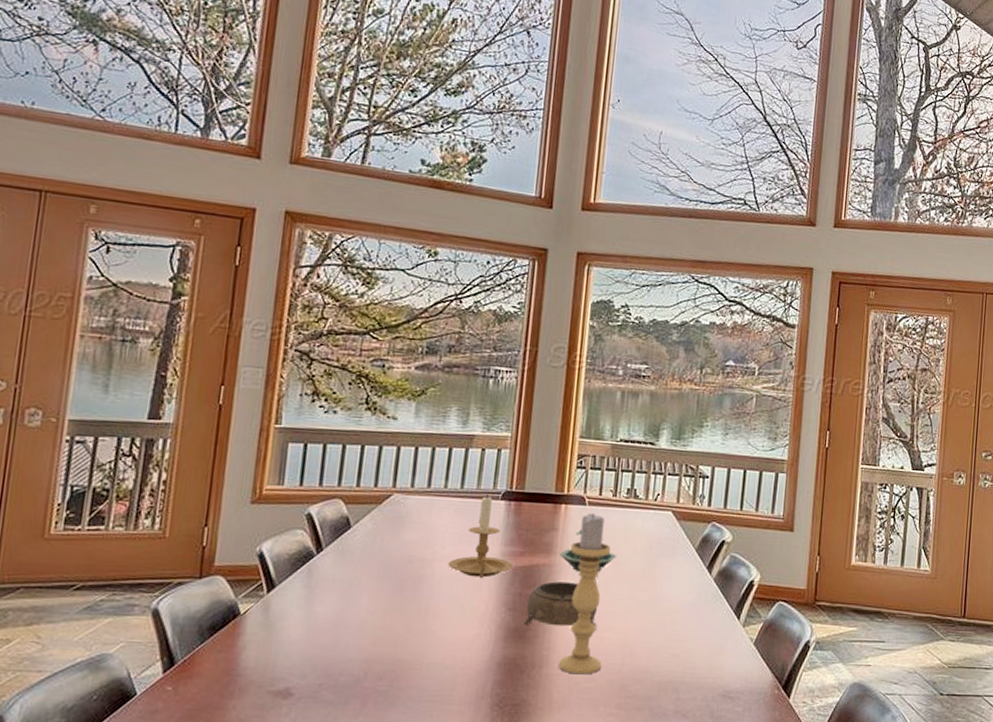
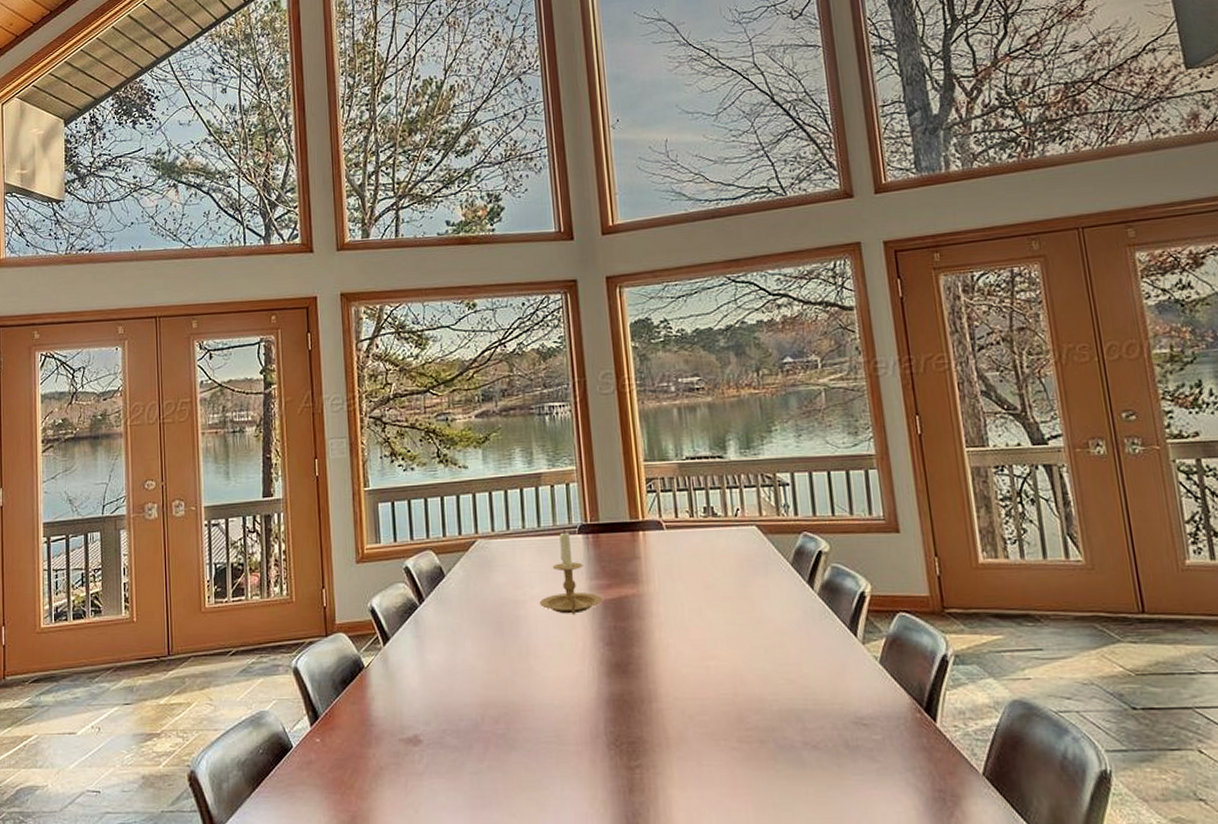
decorative bowl: present [523,581,598,627] -> none [623,611,699,659]
candle holder: present [558,514,611,675] -> none [656,537,714,708]
terrarium: present [560,513,618,572] -> none [647,537,707,599]

